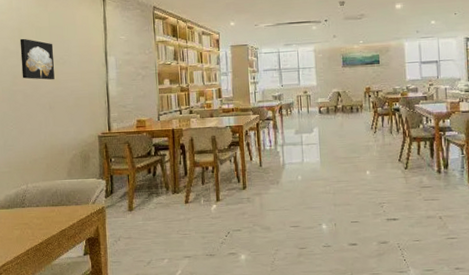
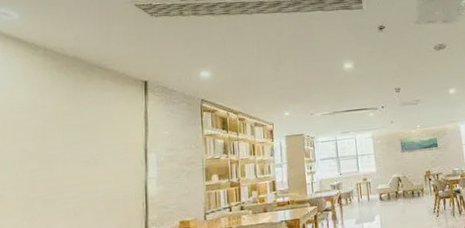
wall art: present [20,38,55,80] -> none [43,138,84,184]

